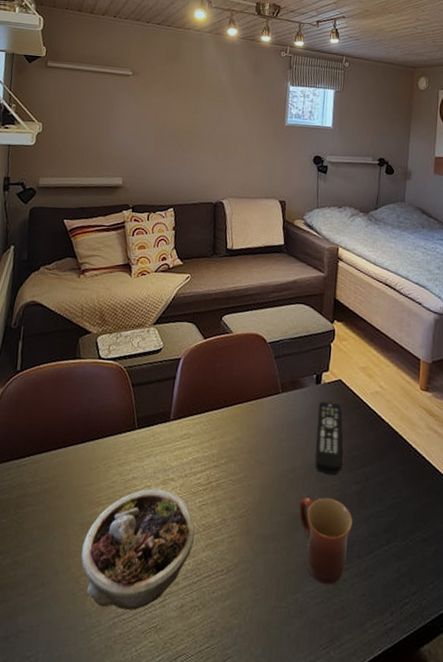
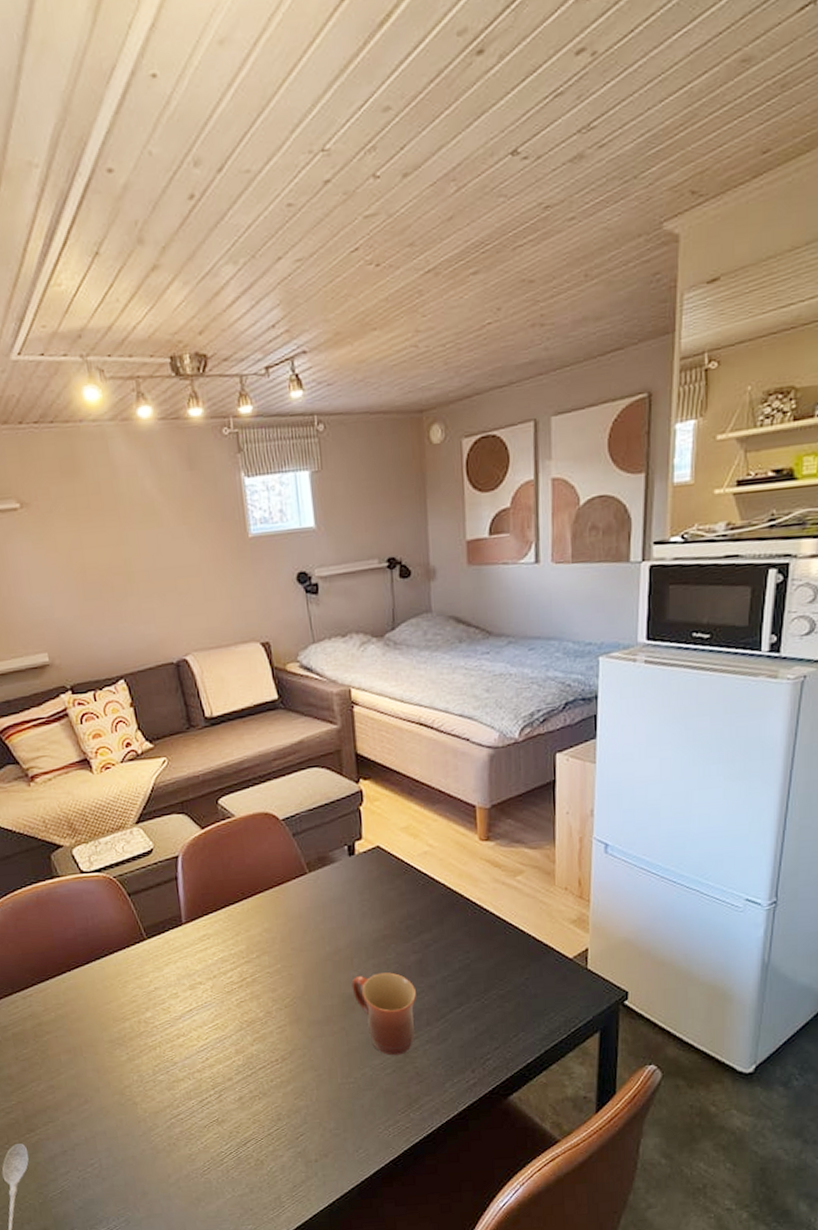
succulent planter: present [81,488,195,610] -> none [117,994,239,1112]
remote control: present [315,401,342,474] -> none [355,872,395,949]

